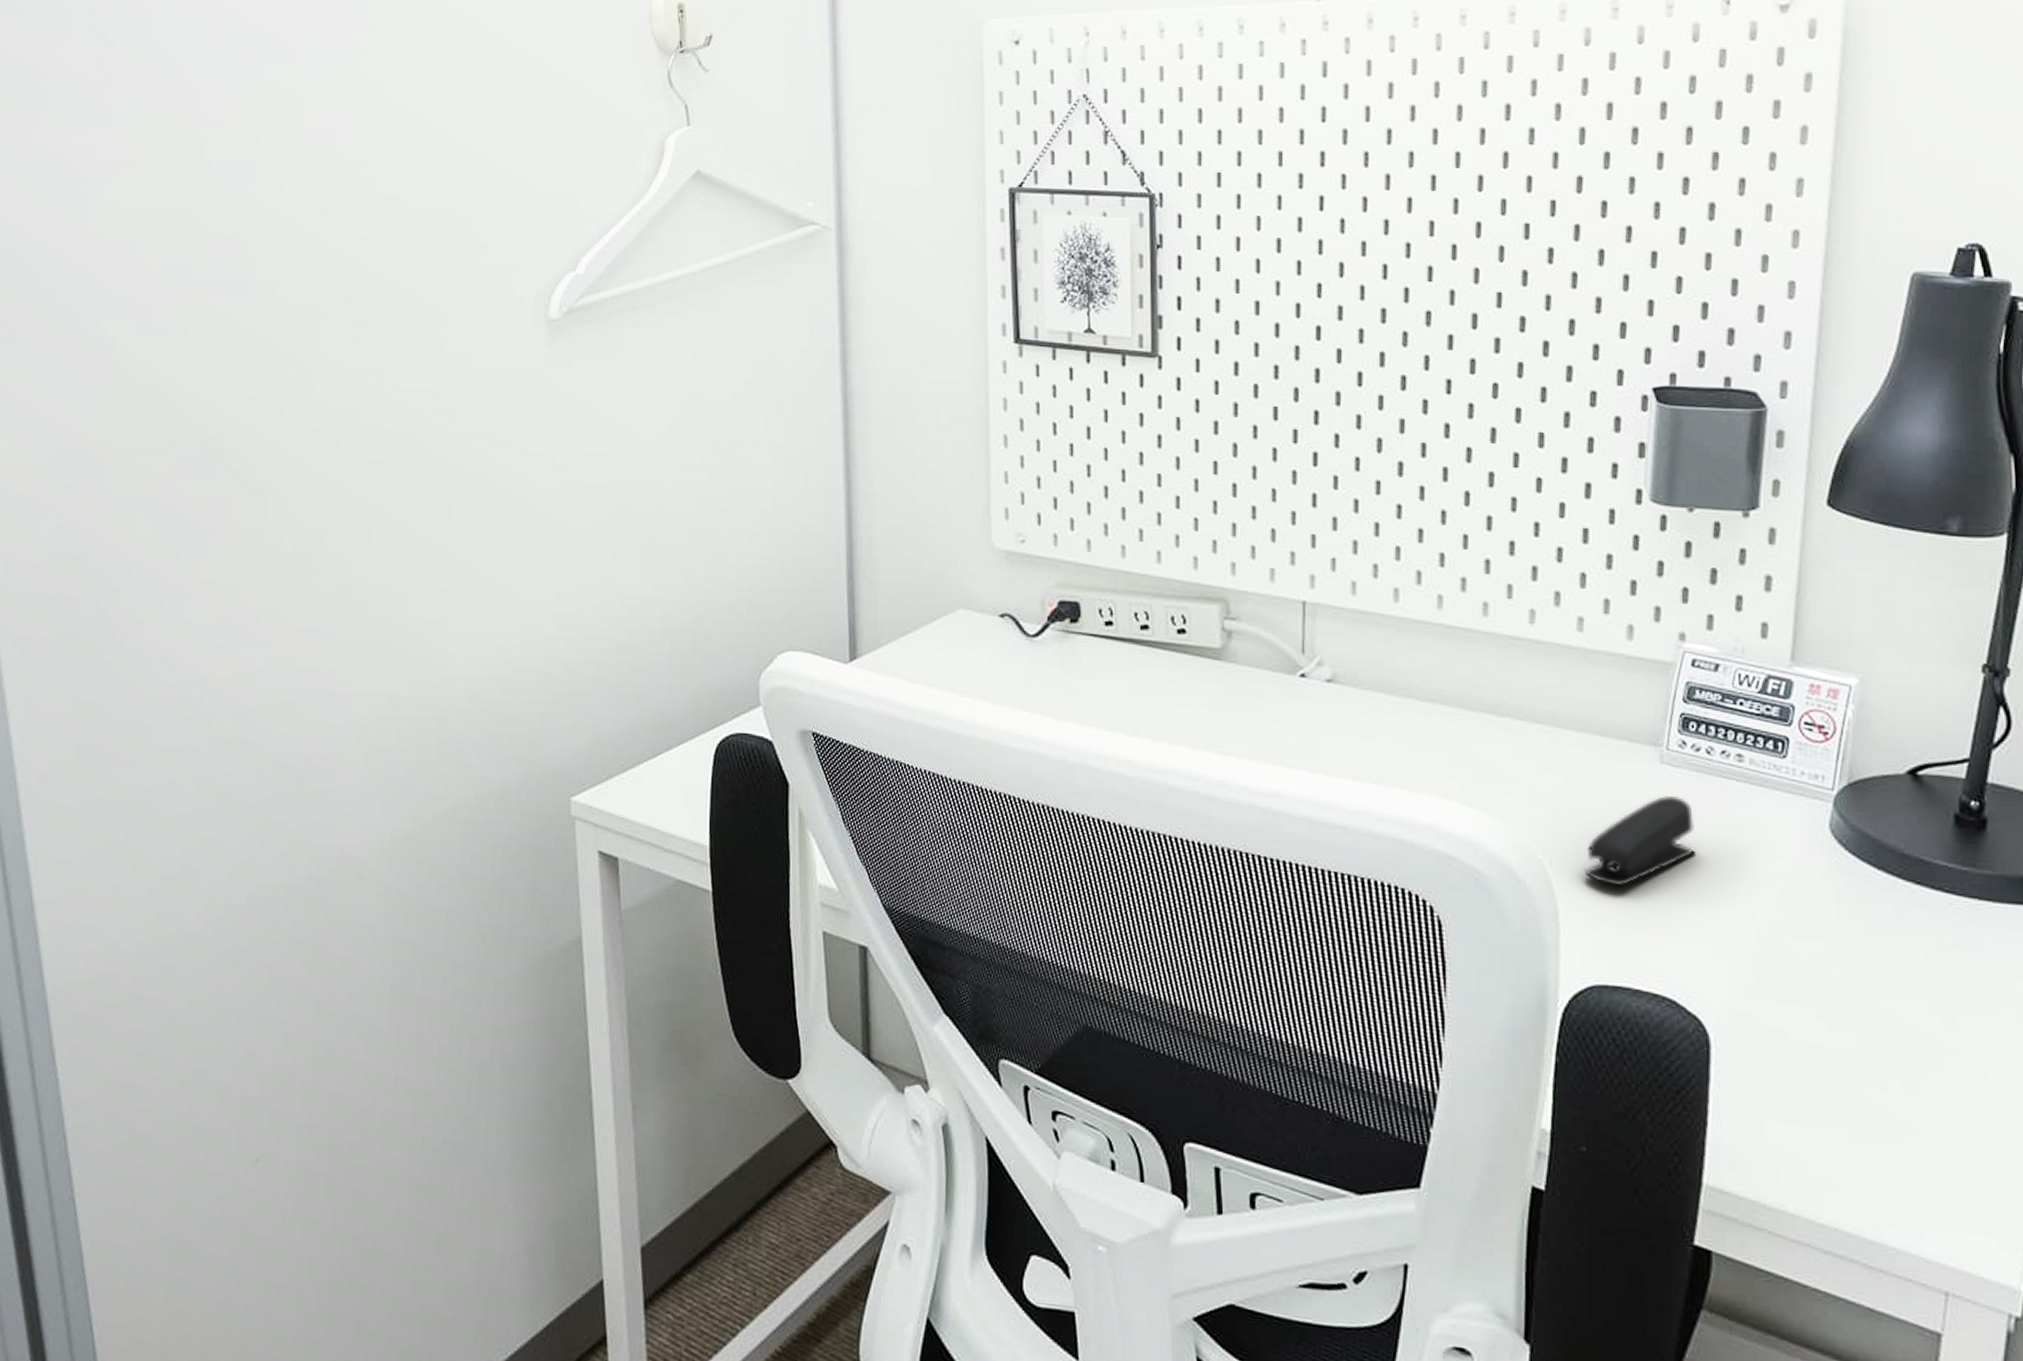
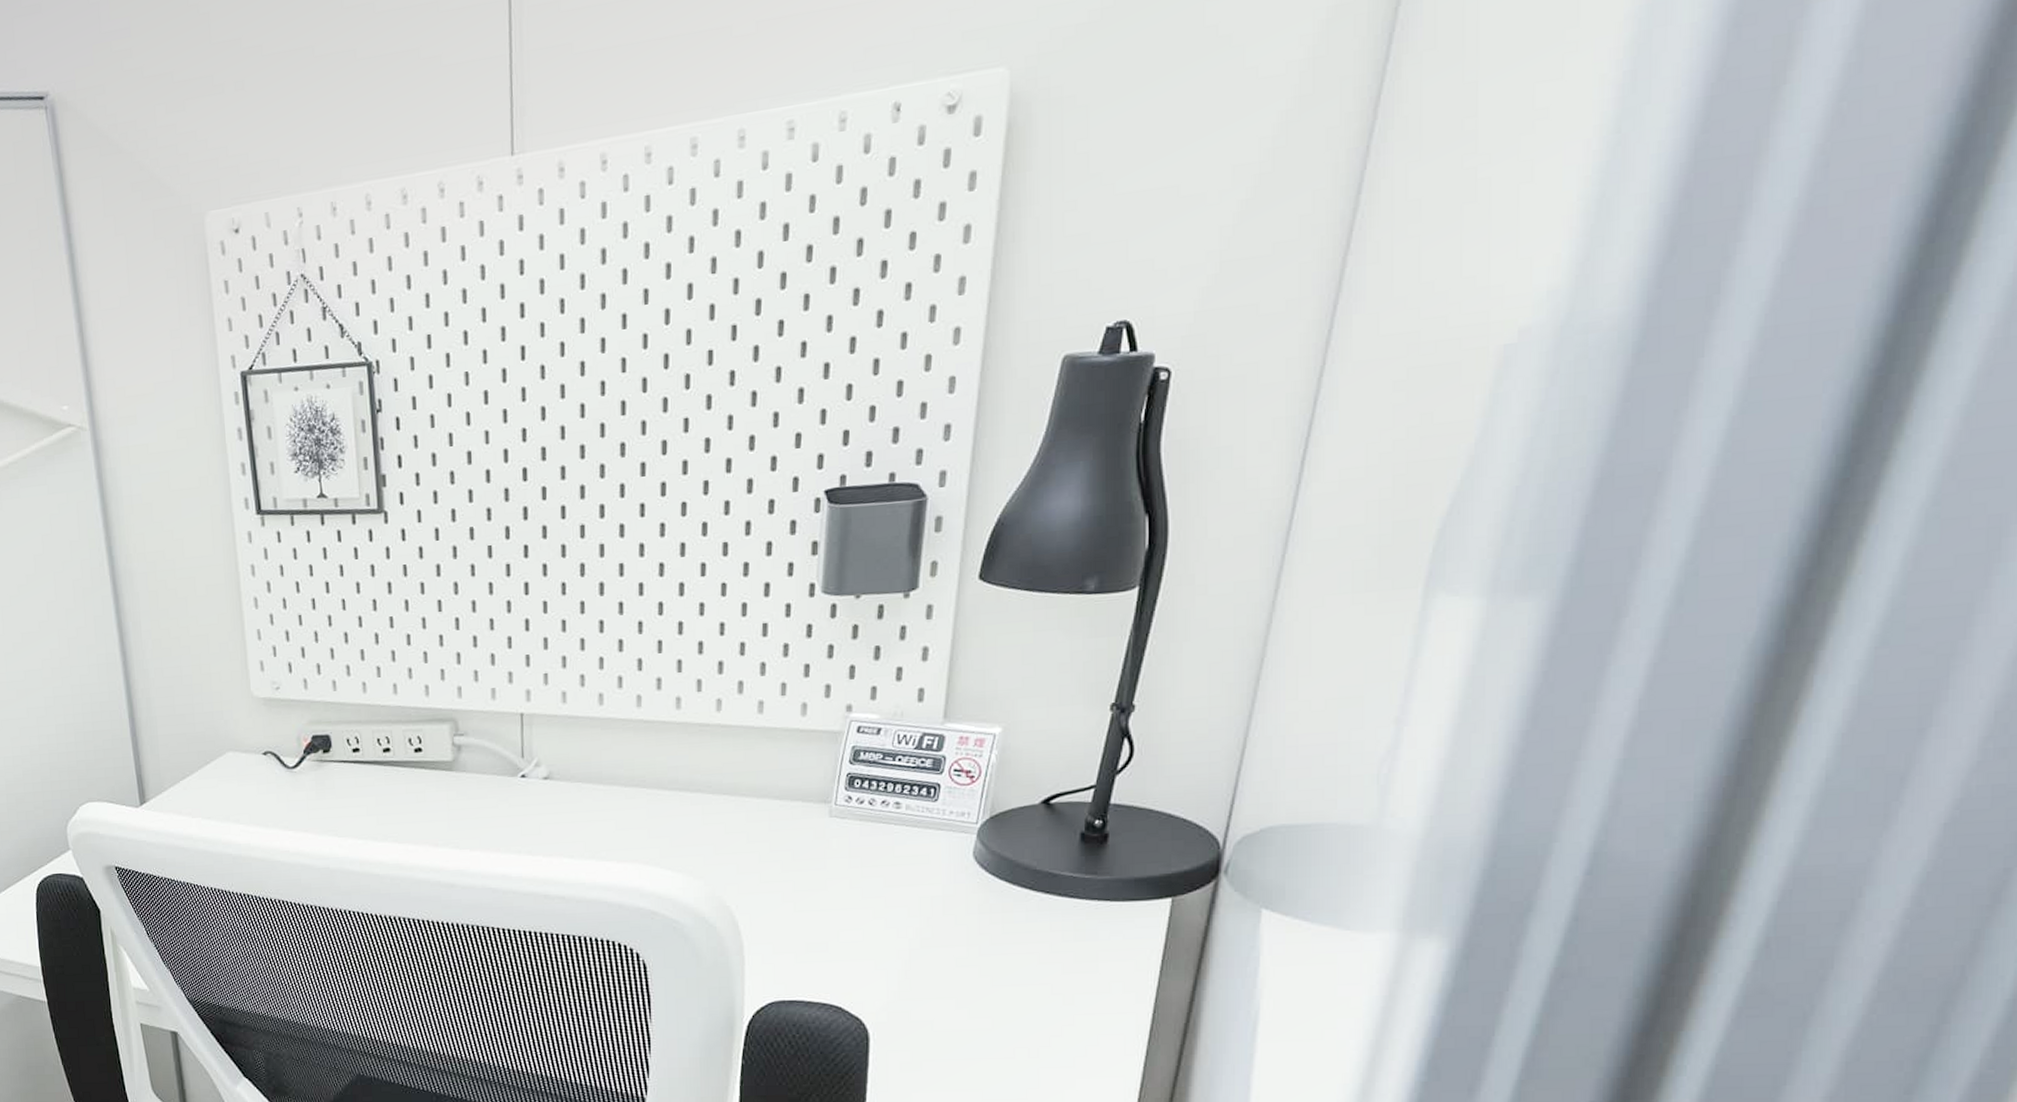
stapler: present [1585,794,1696,887] -> none [766,842,860,922]

